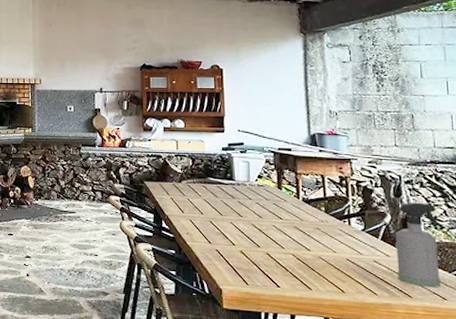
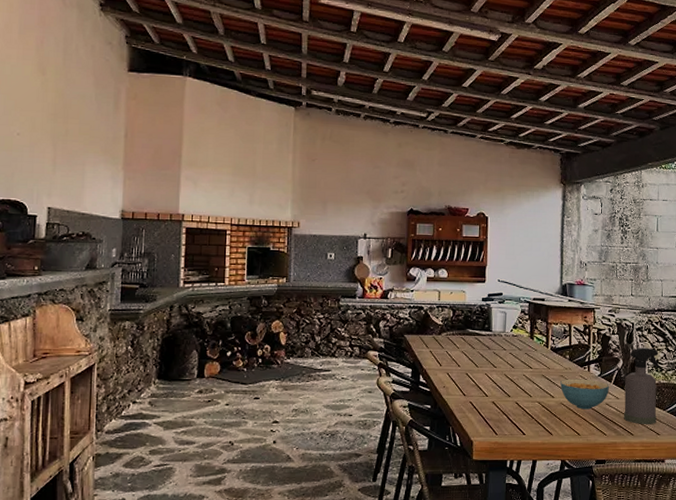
cereal bowl: none [316,232,376,266] -> present [560,379,609,410]

